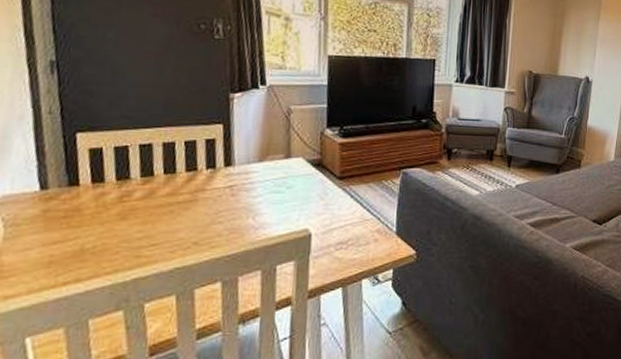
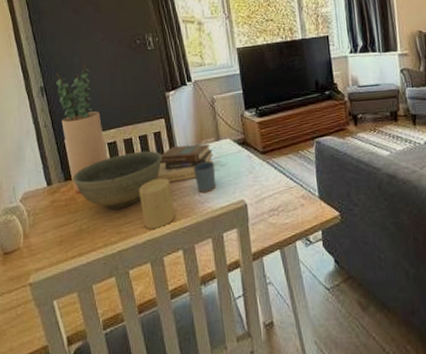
vase: none [75,40,137,203] -> present [56,63,108,193]
bowl: none [80,159,214,227] -> present [73,150,163,210]
candle: none [173,194,219,256] -> present [139,177,175,230]
books: none [200,159,280,201] -> present [156,144,213,182]
mug: none [250,181,280,216] -> present [193,161,216,193]

